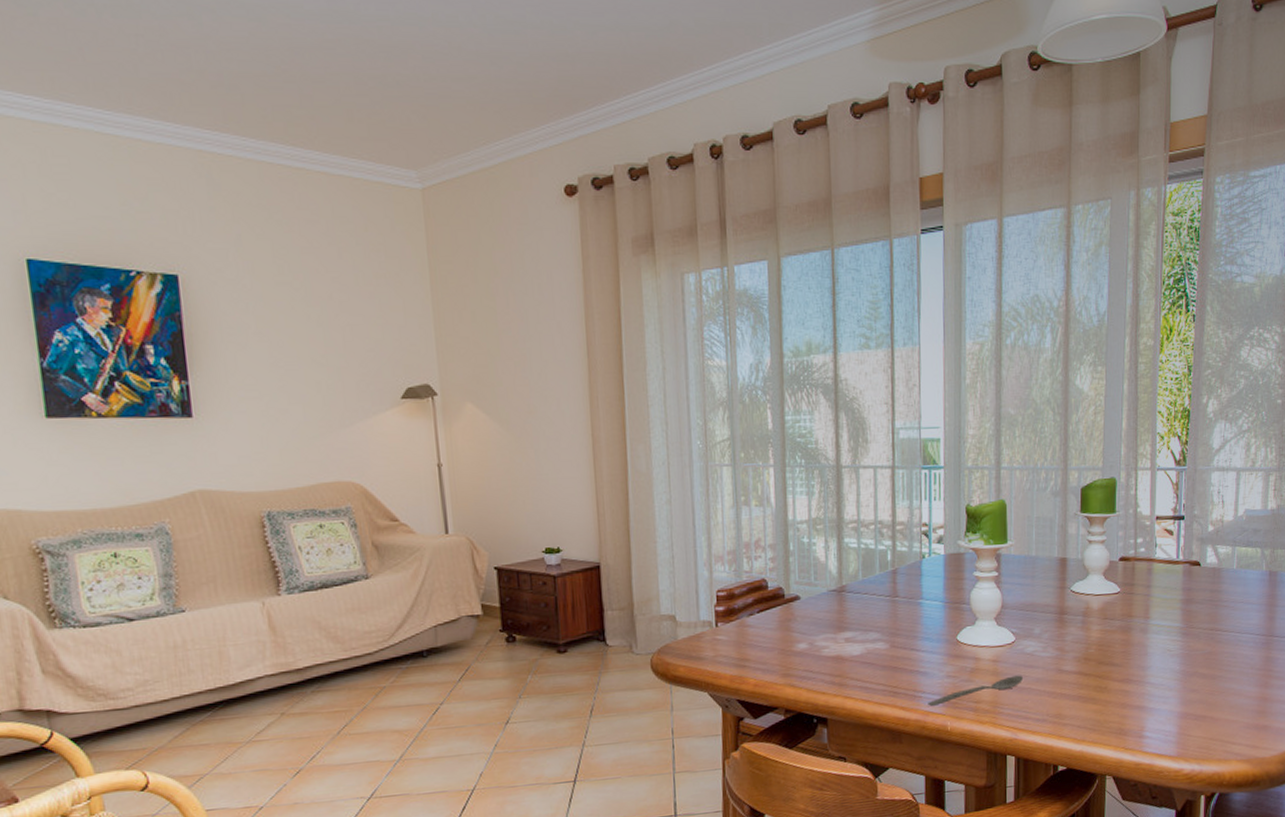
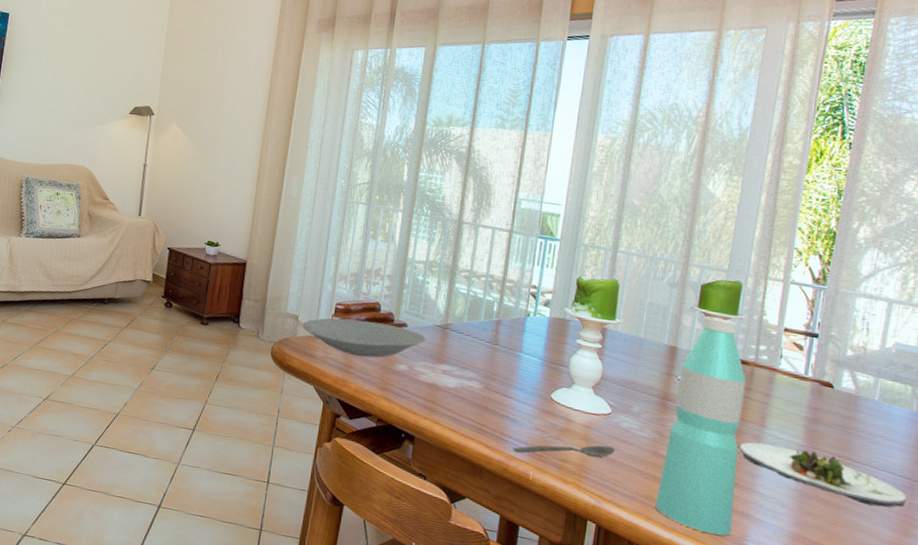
bowl: none [682,601,822,646] -> present [303,318,426,358]
water bottle: none [1064,519,1131,735] -> present [655,316,747,536]
salad plate: none [1129,630,1264,669] -> present [738,442,907,507]

